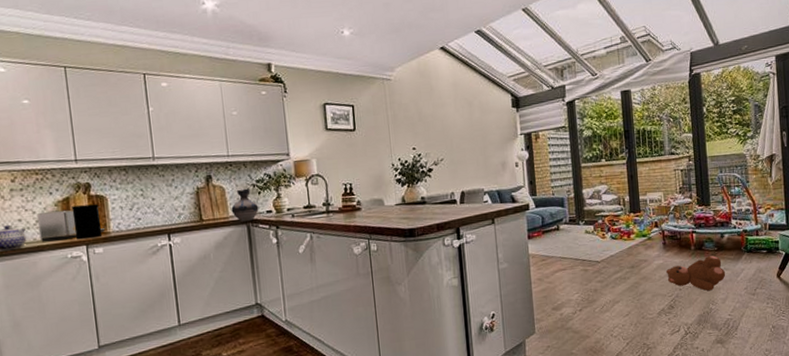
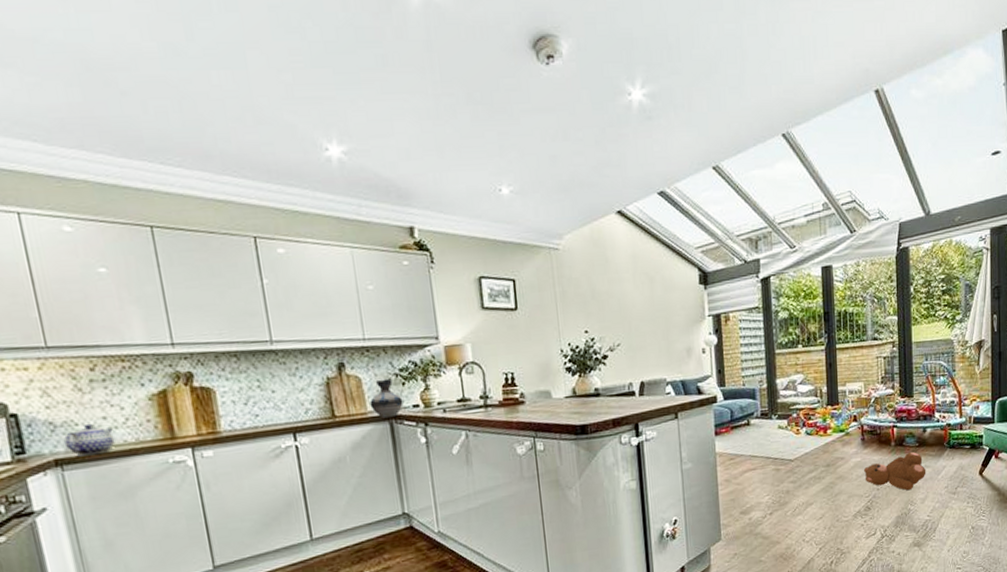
toaster: present [36,209,105,242] -> none [125,404,214,444]
canister: present [71,204,103,240] -> none [170,397,212,441]

